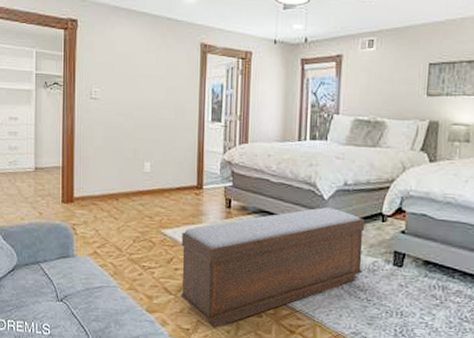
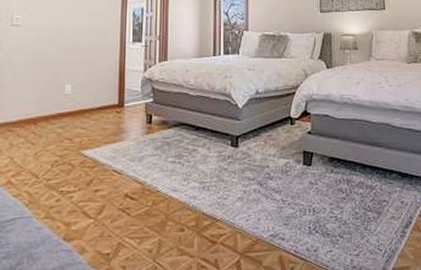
bench: present [180,207,366,328] -> none [100,116,277,249]

